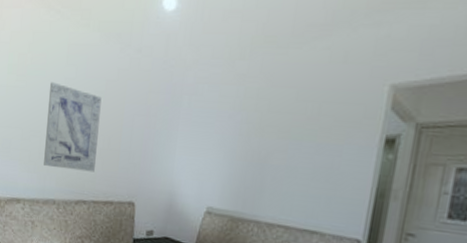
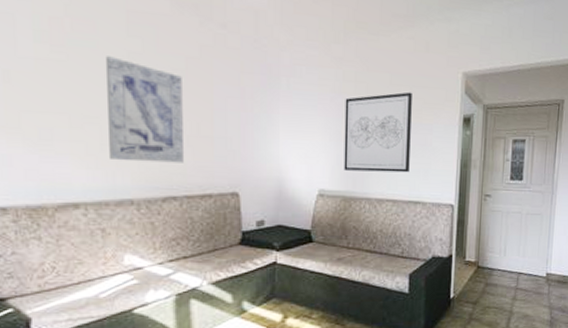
wall art: none [234,108,321,198] -> present [344,92,412,173]

